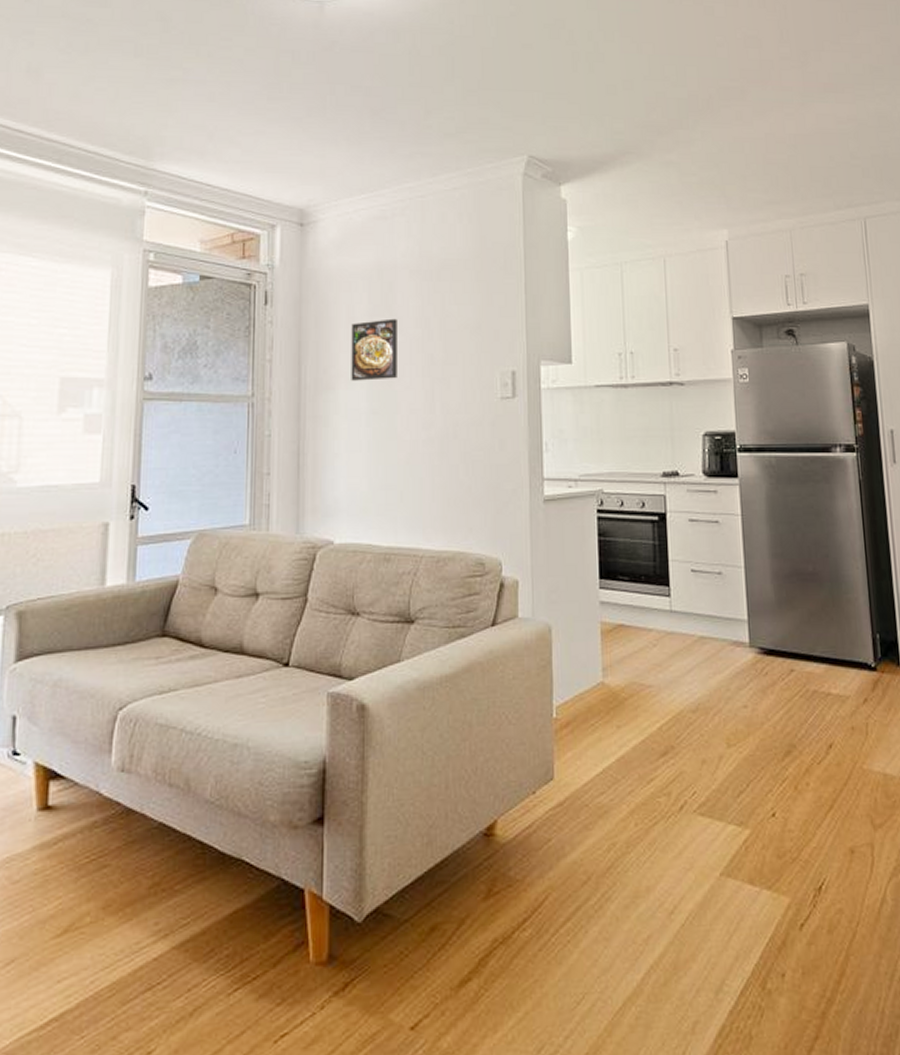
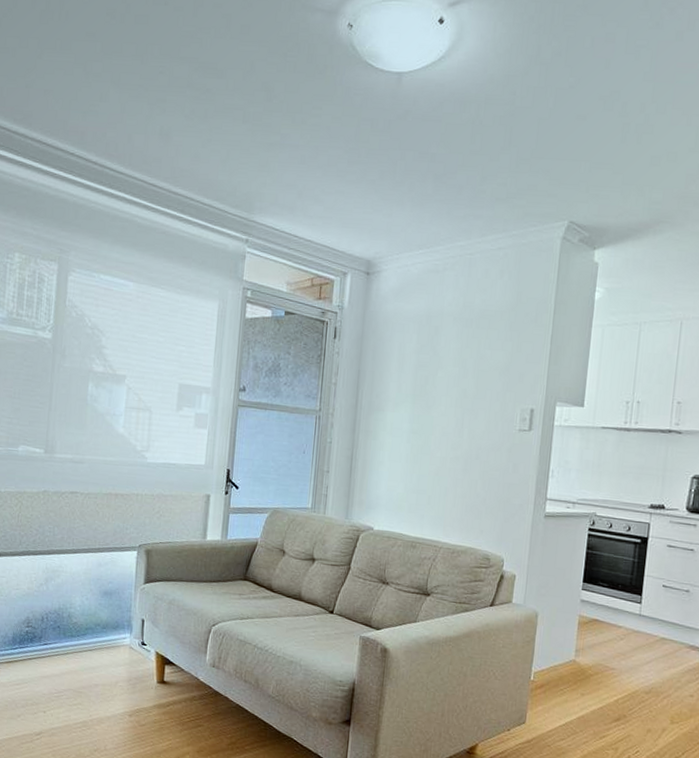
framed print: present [351,318,397,381] -> none [397,357,439,407]

